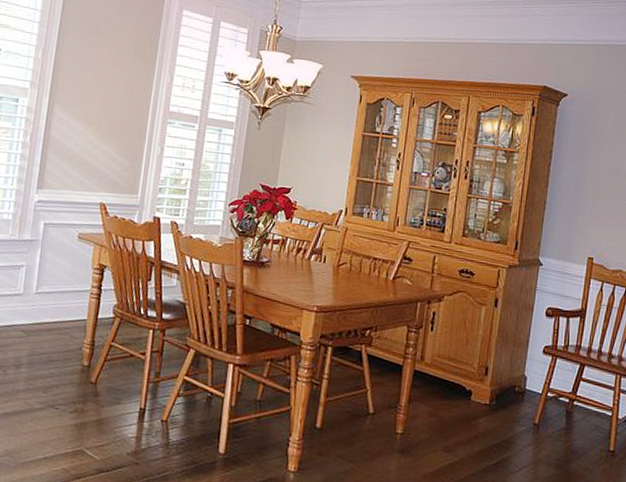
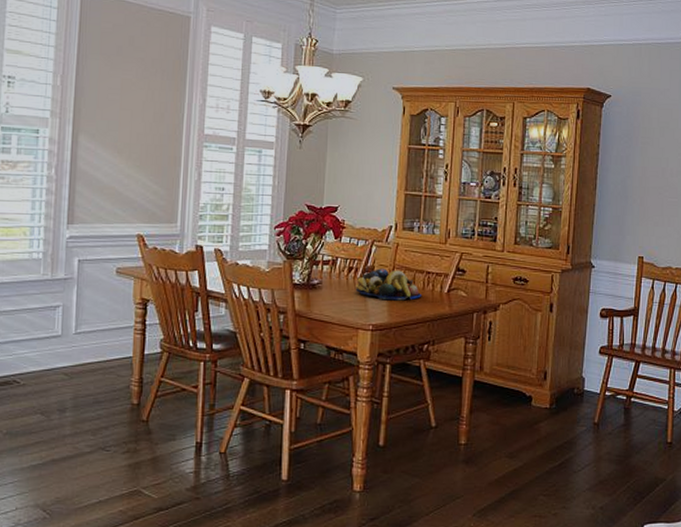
fruit bowl: none [303,251,367,285] -> present [355,268,421,301]

